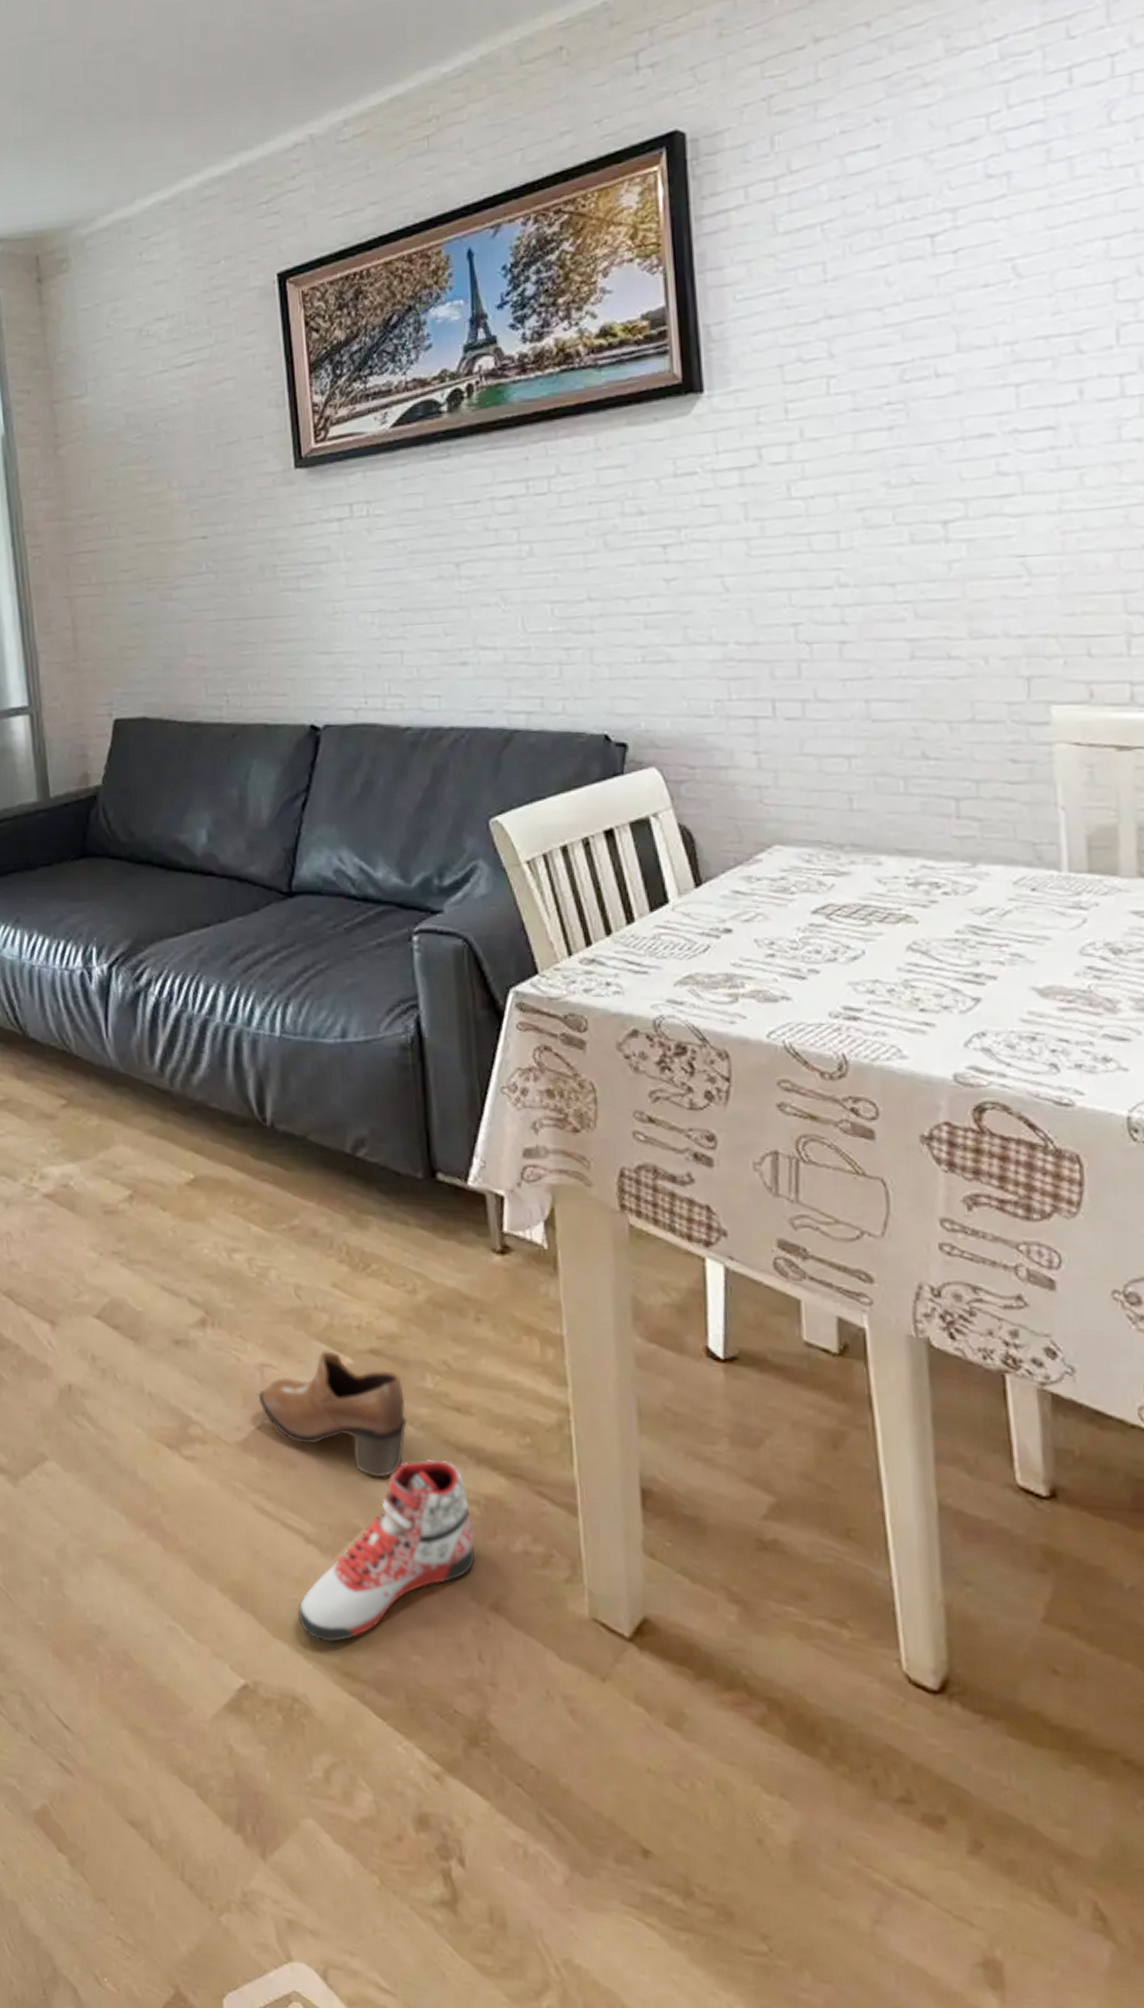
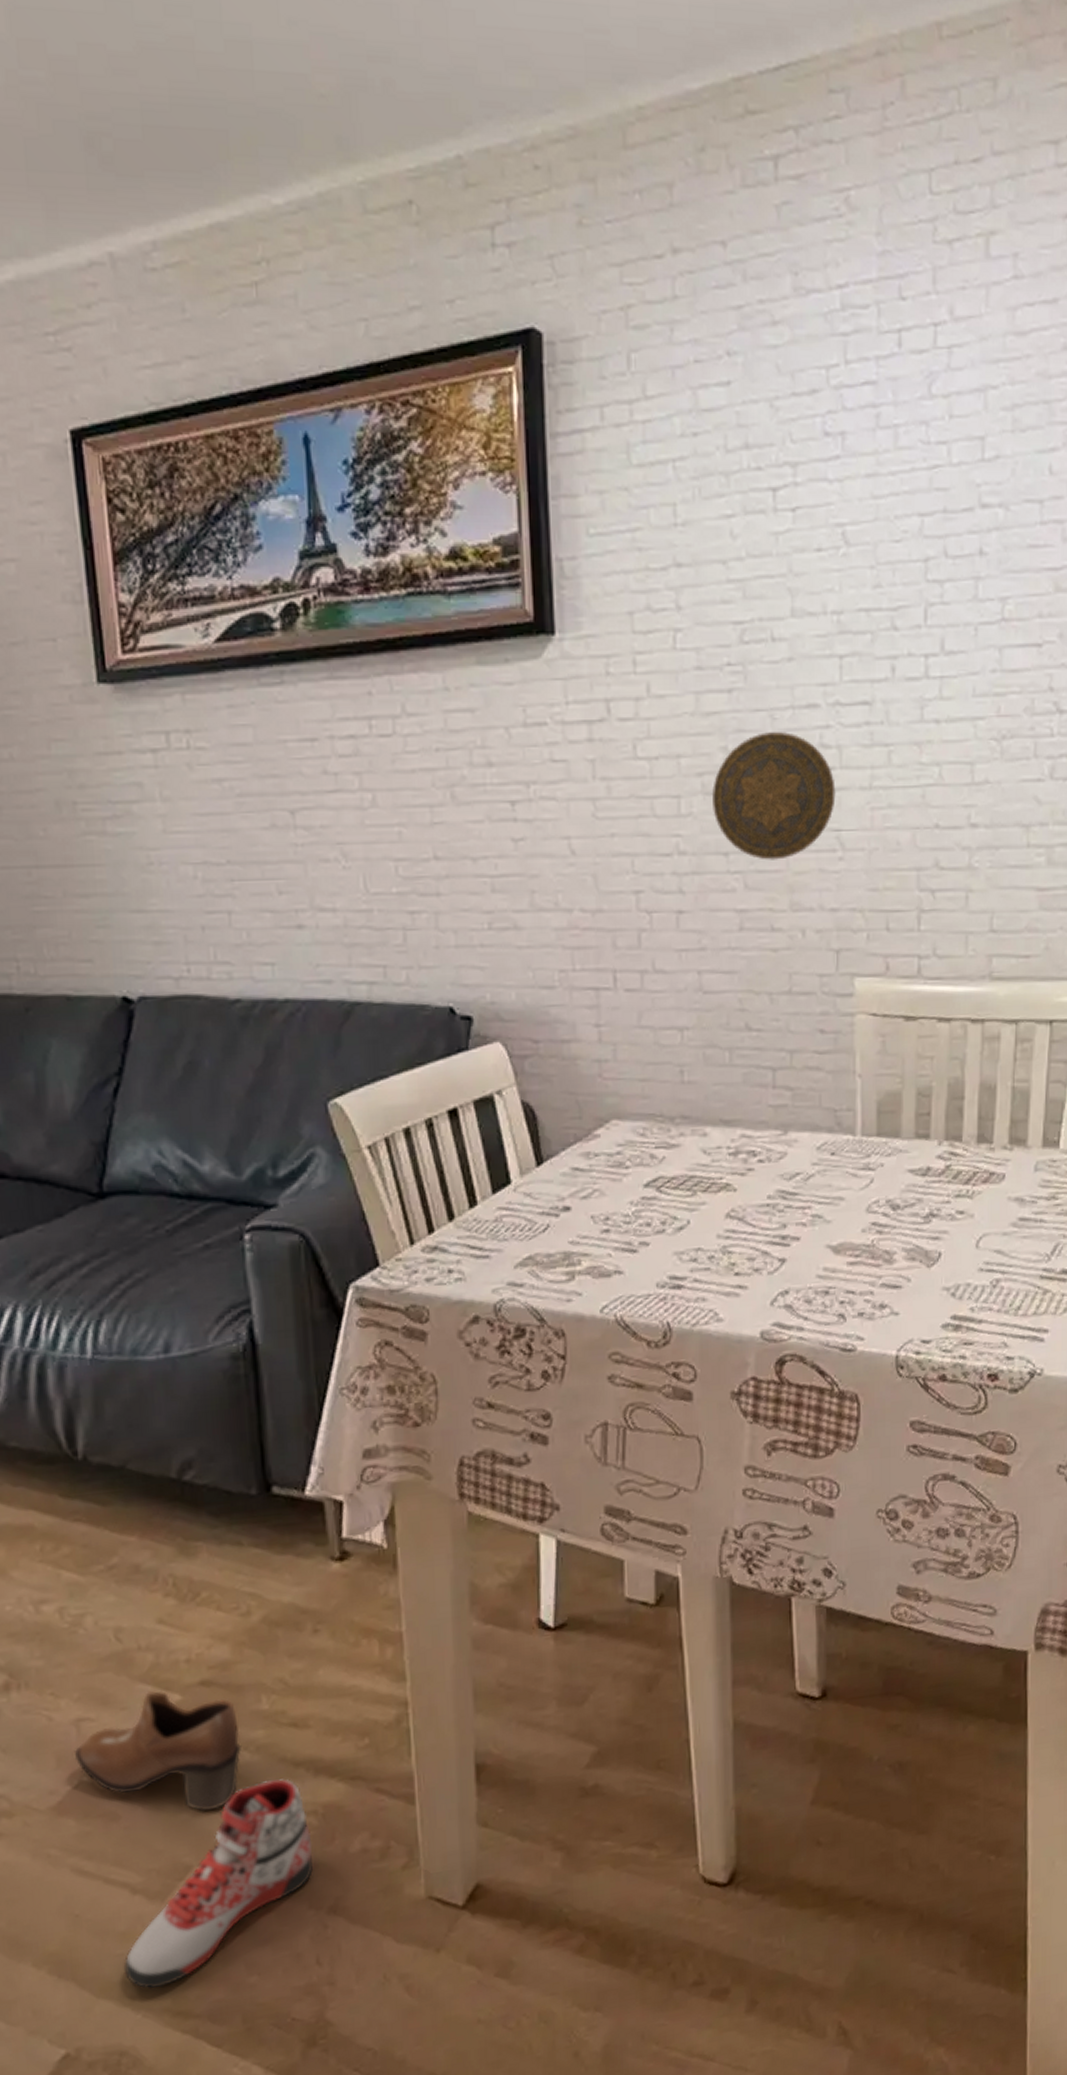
decorative plate: none [873,463,1018,589] -> present [711,732,836,860]

